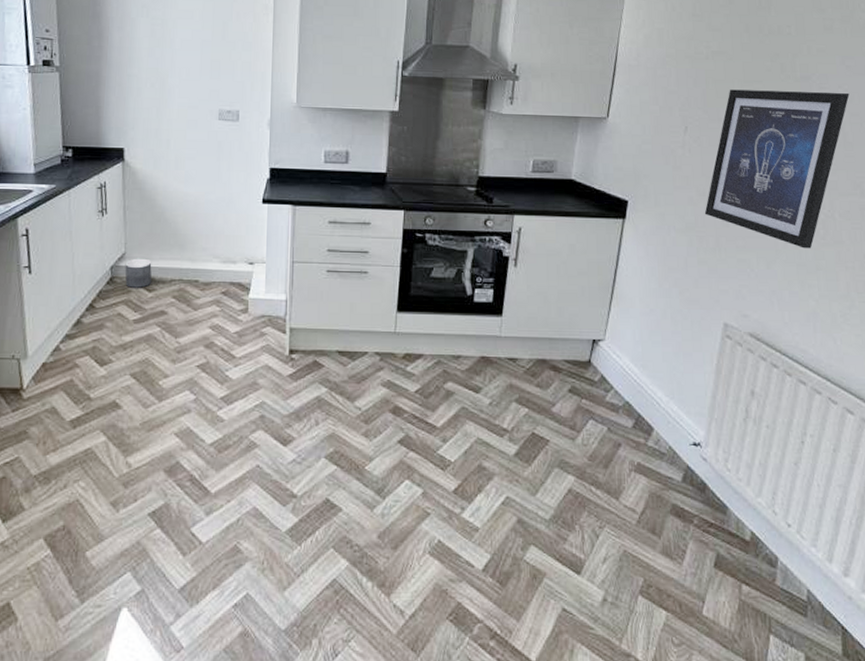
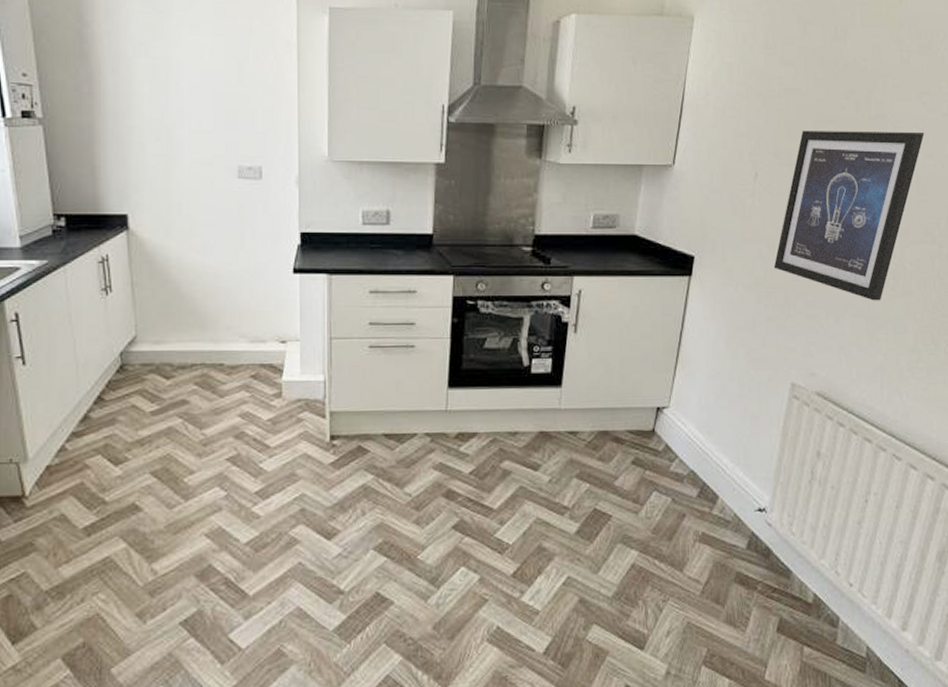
planter: present [125,258,152,288] -> none [137,341,170,376]

